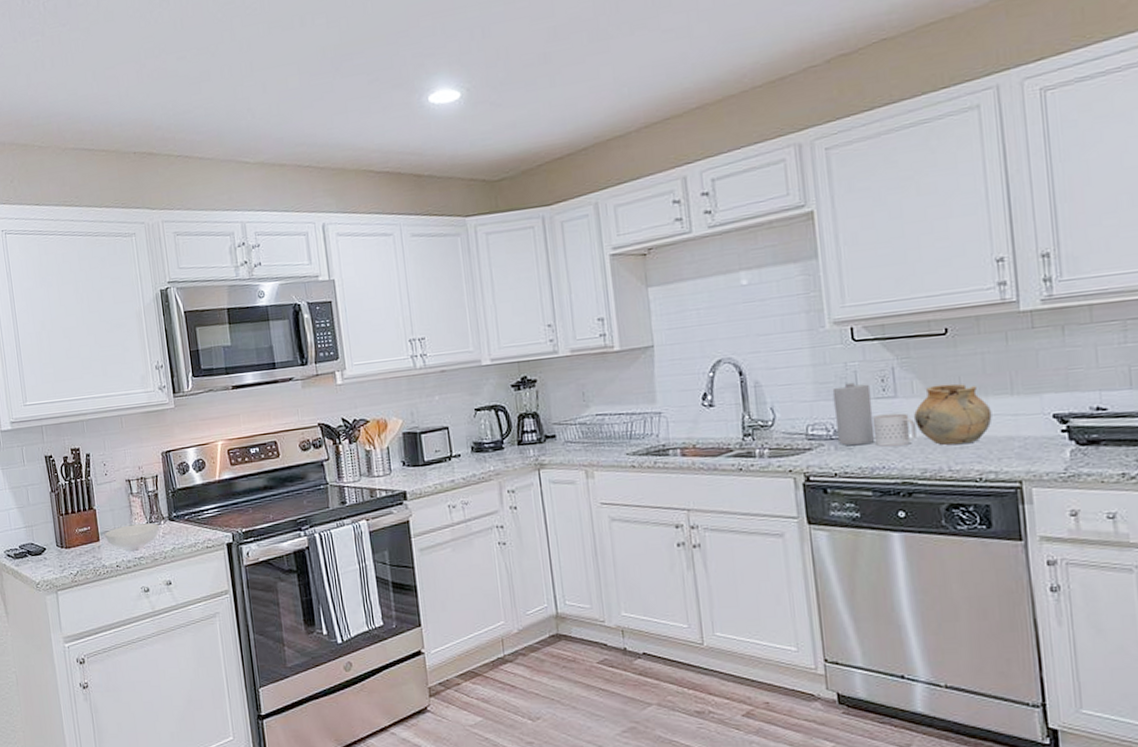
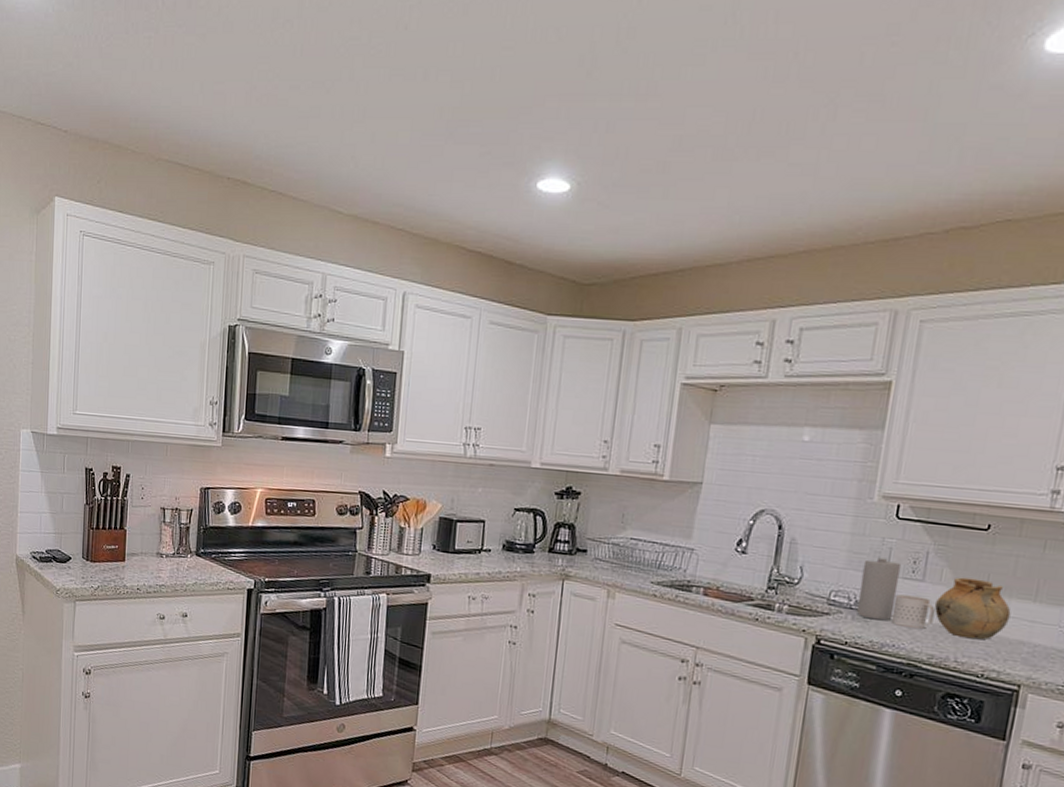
bowl: present [104,523,160,551] -> none [130,551,186,578]

